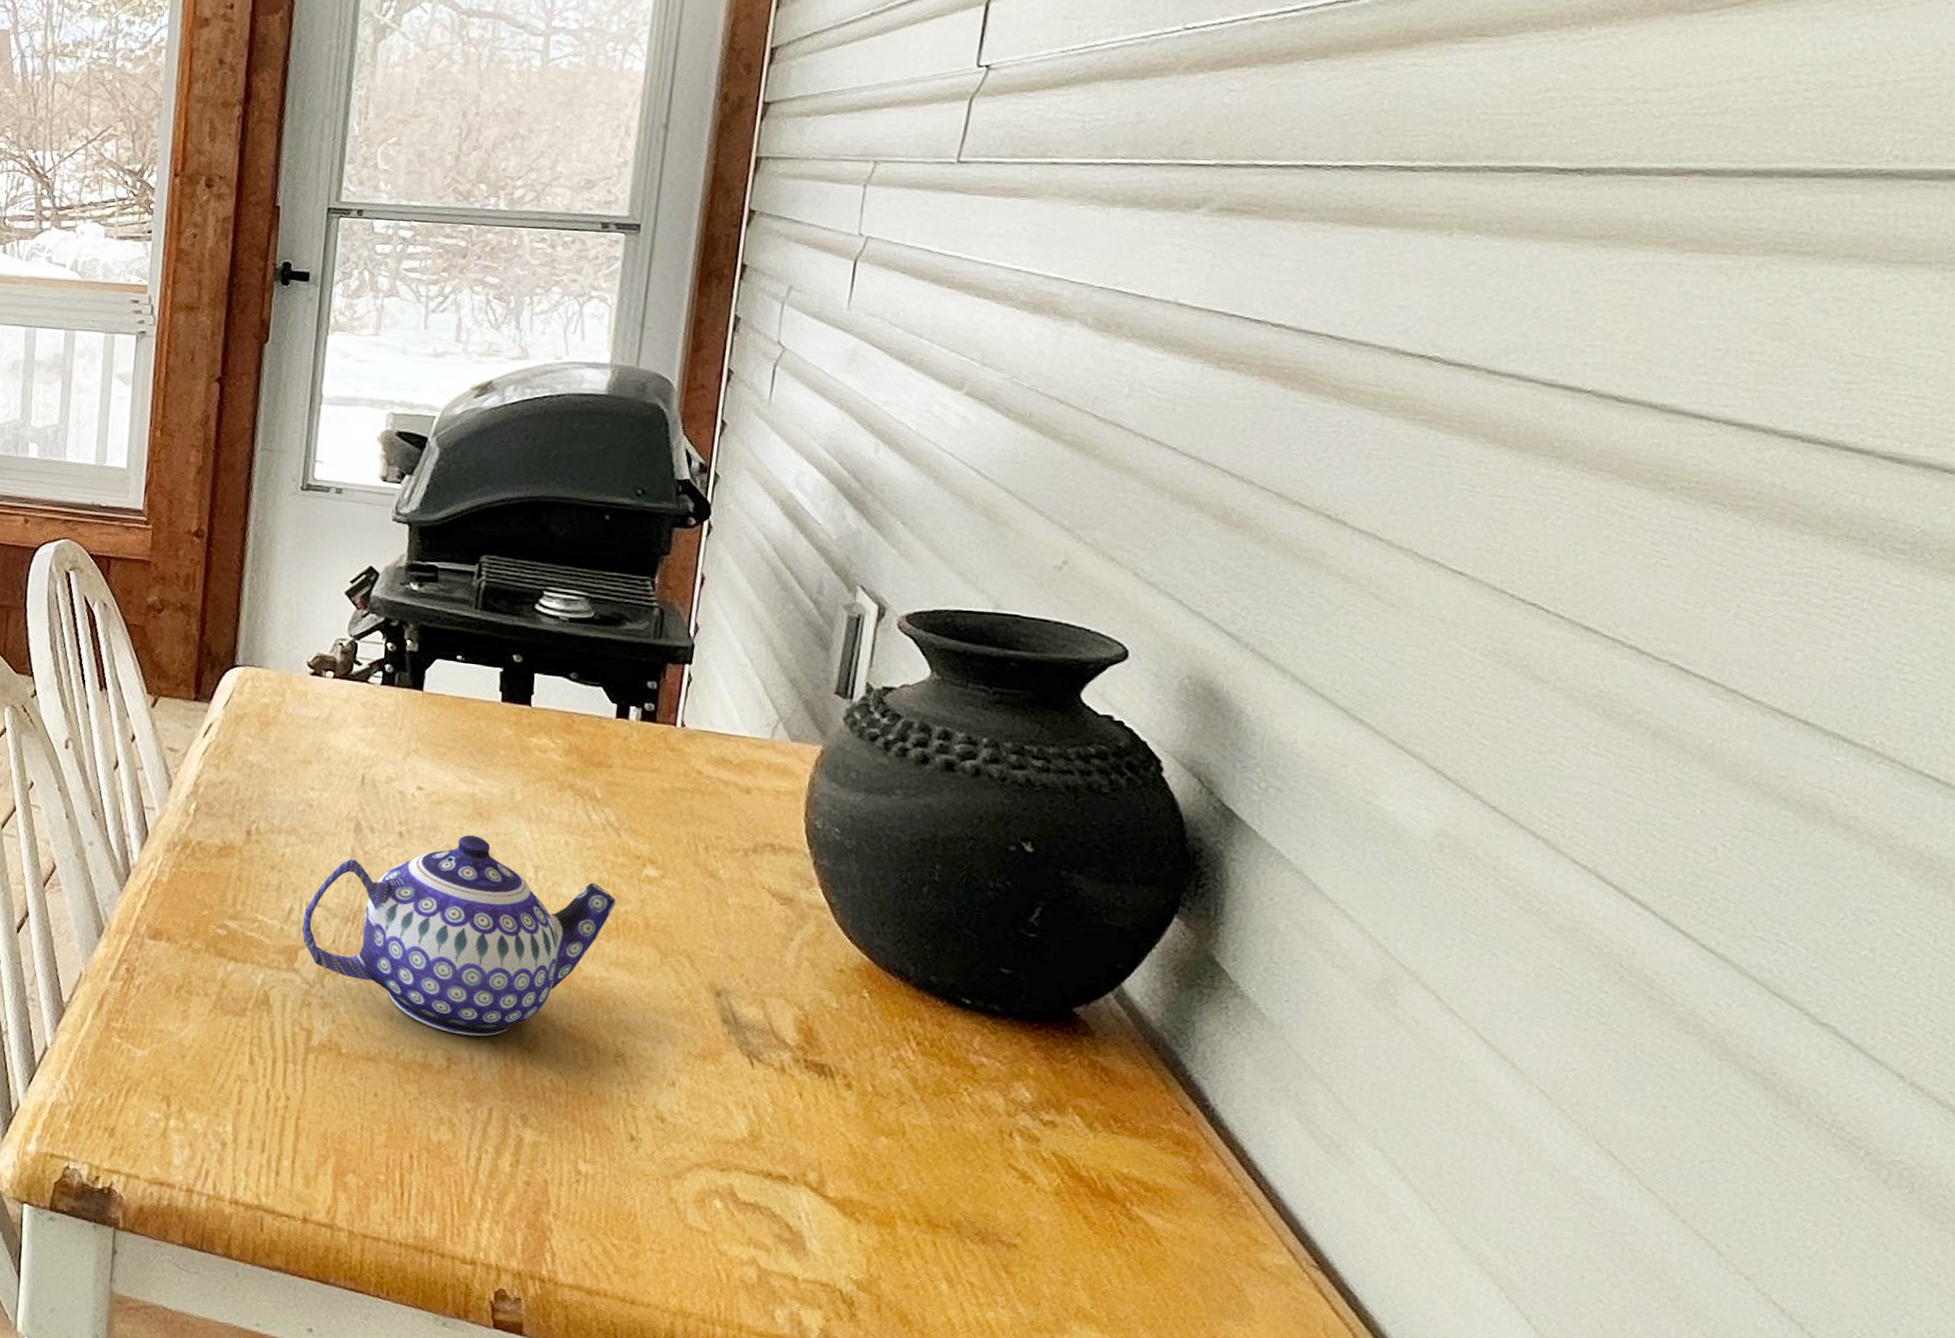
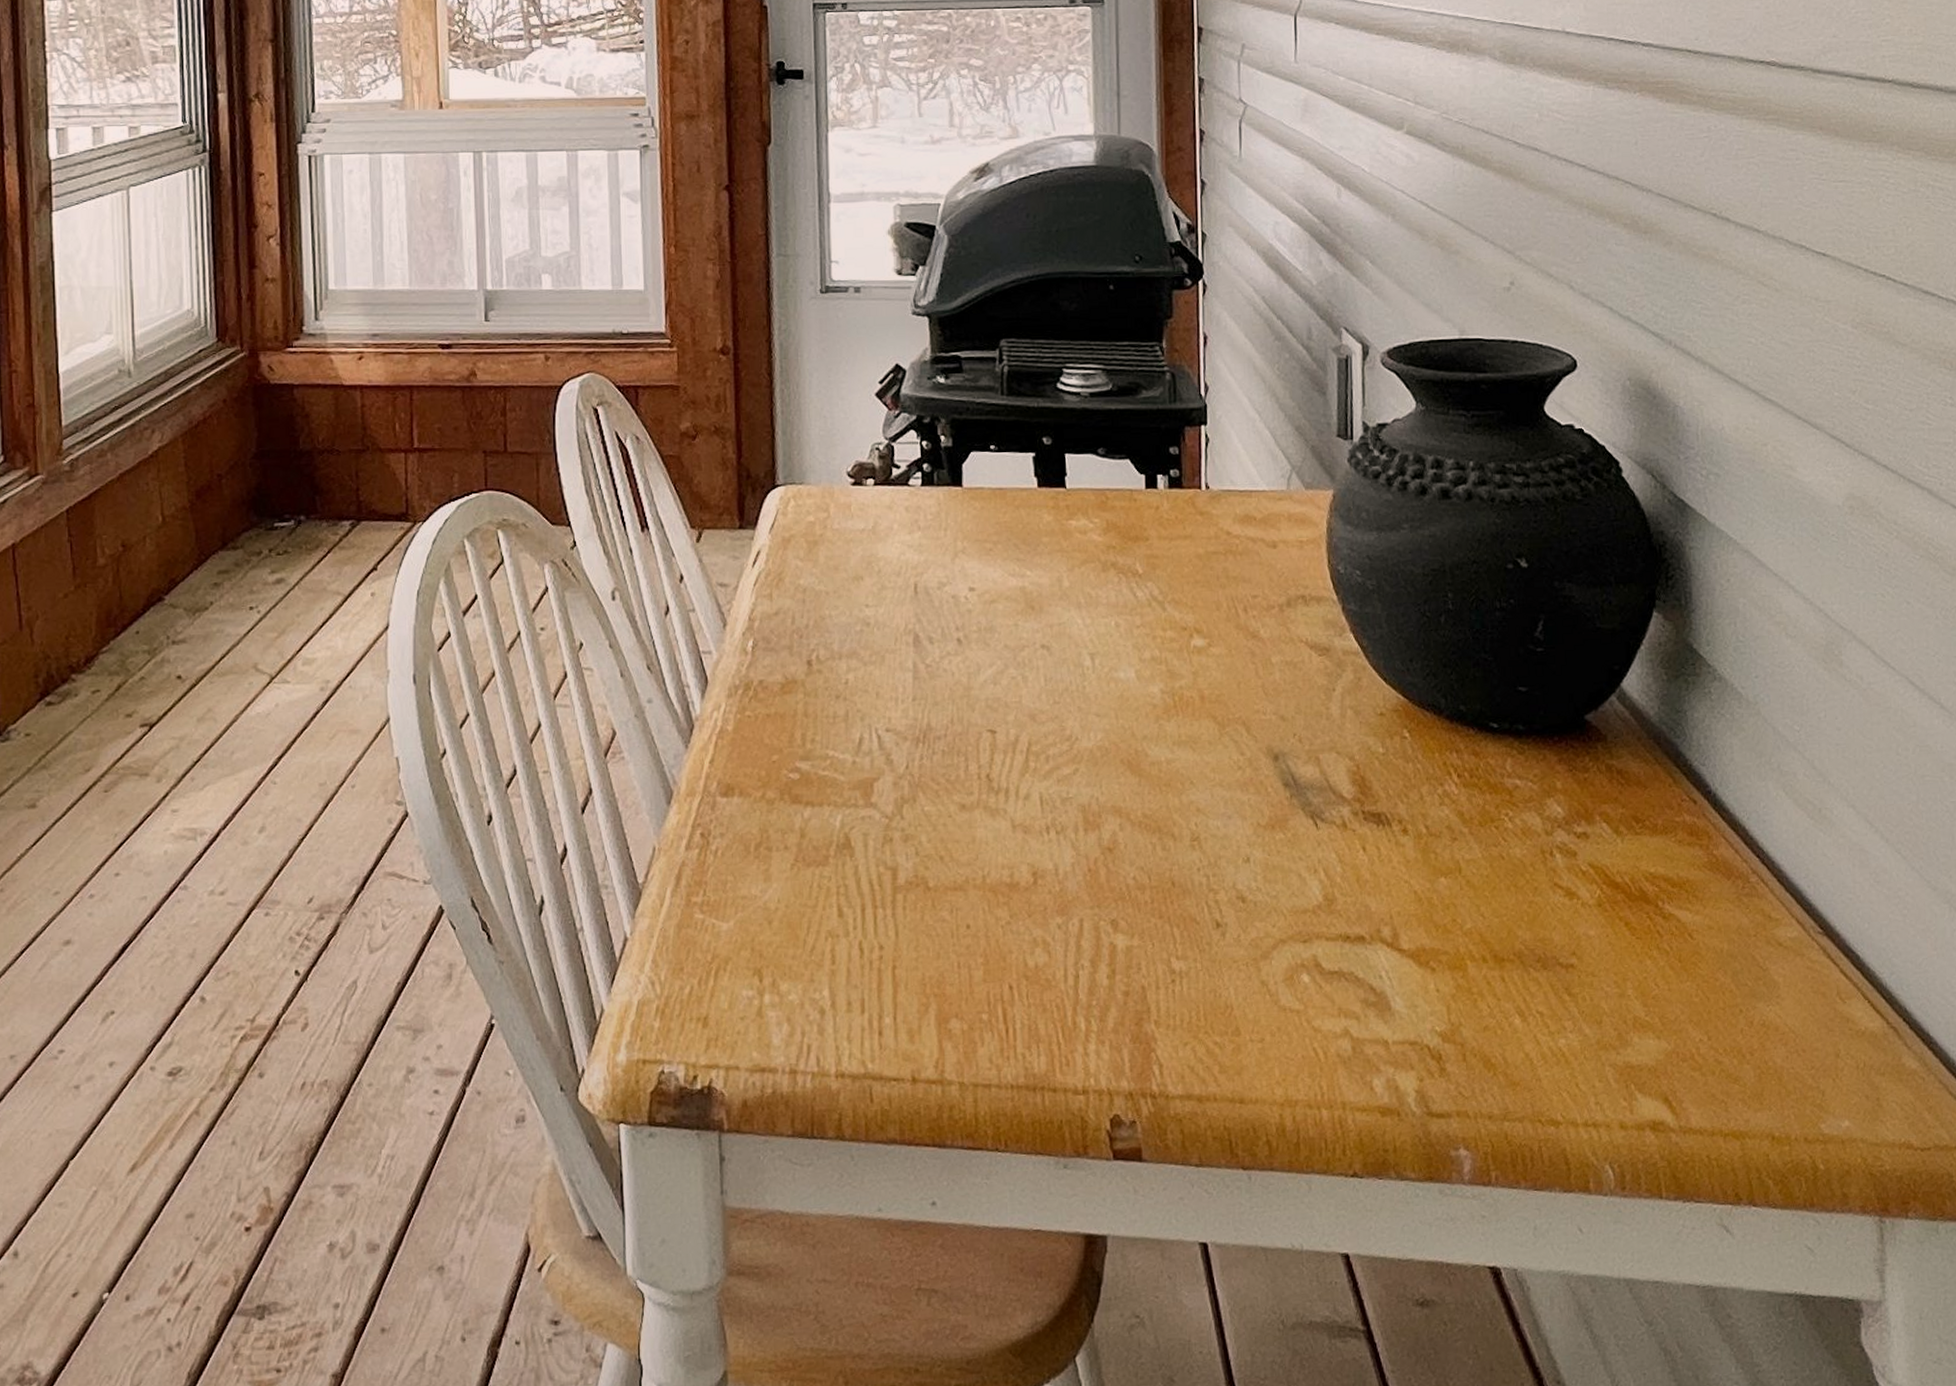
teapot: present [301,834,616,1036] -> none [874,630,1171,845]

